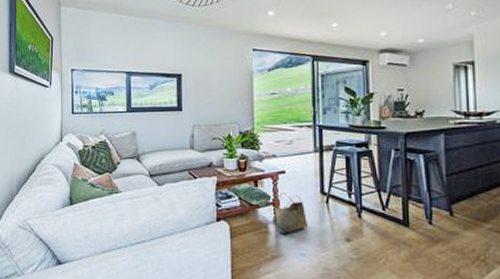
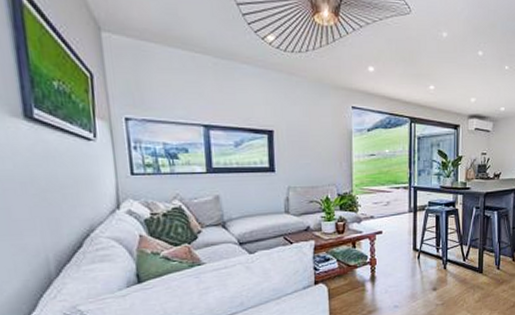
basket: present [275,193,309,233] -> none [372,252,402,290]

